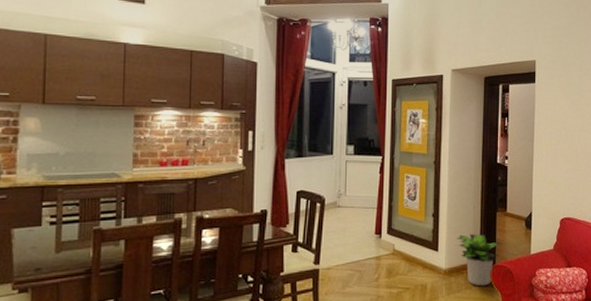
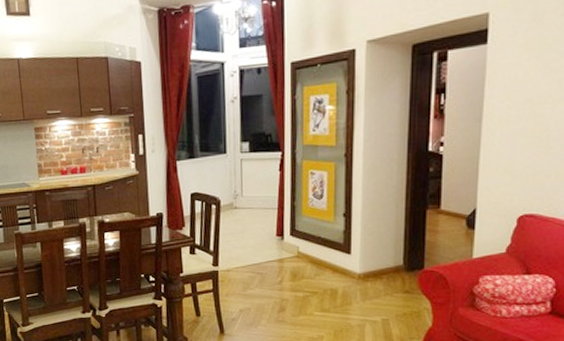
potted plant: present [457,233,503,287] -> none [374,234,434,293]

